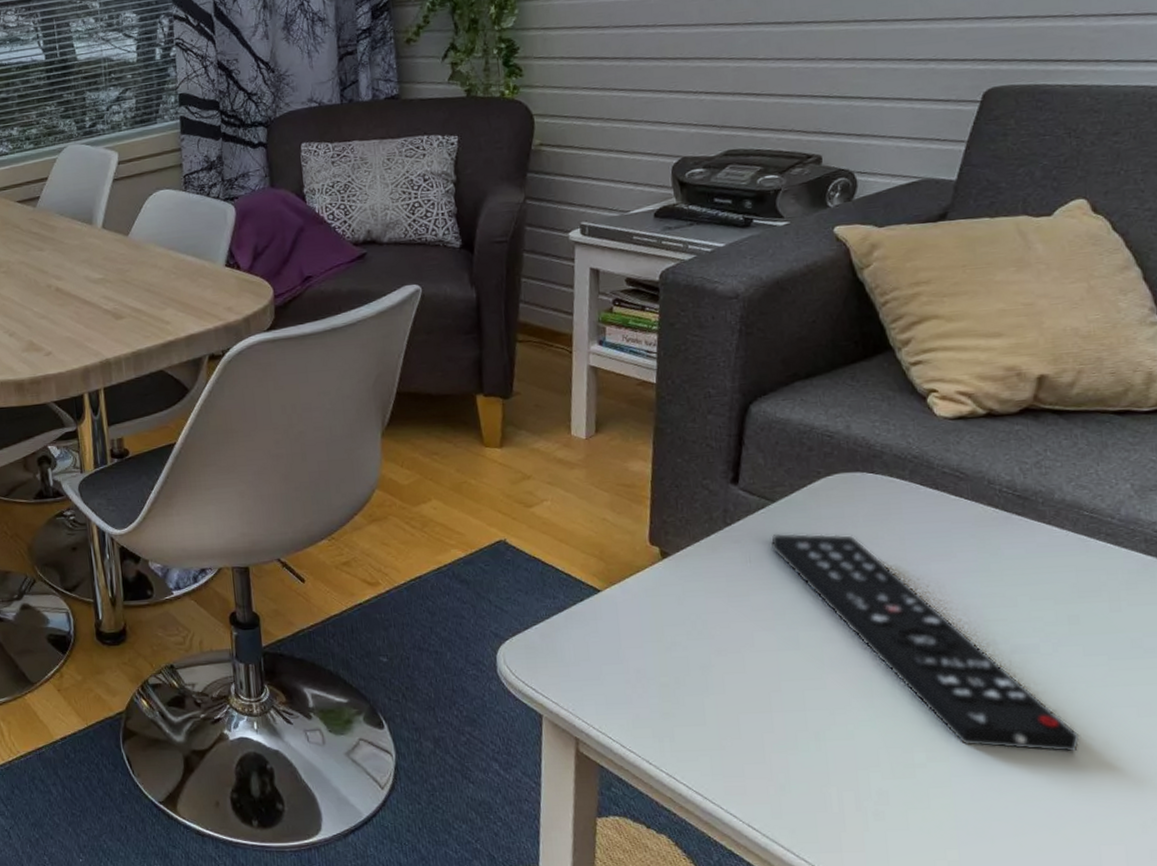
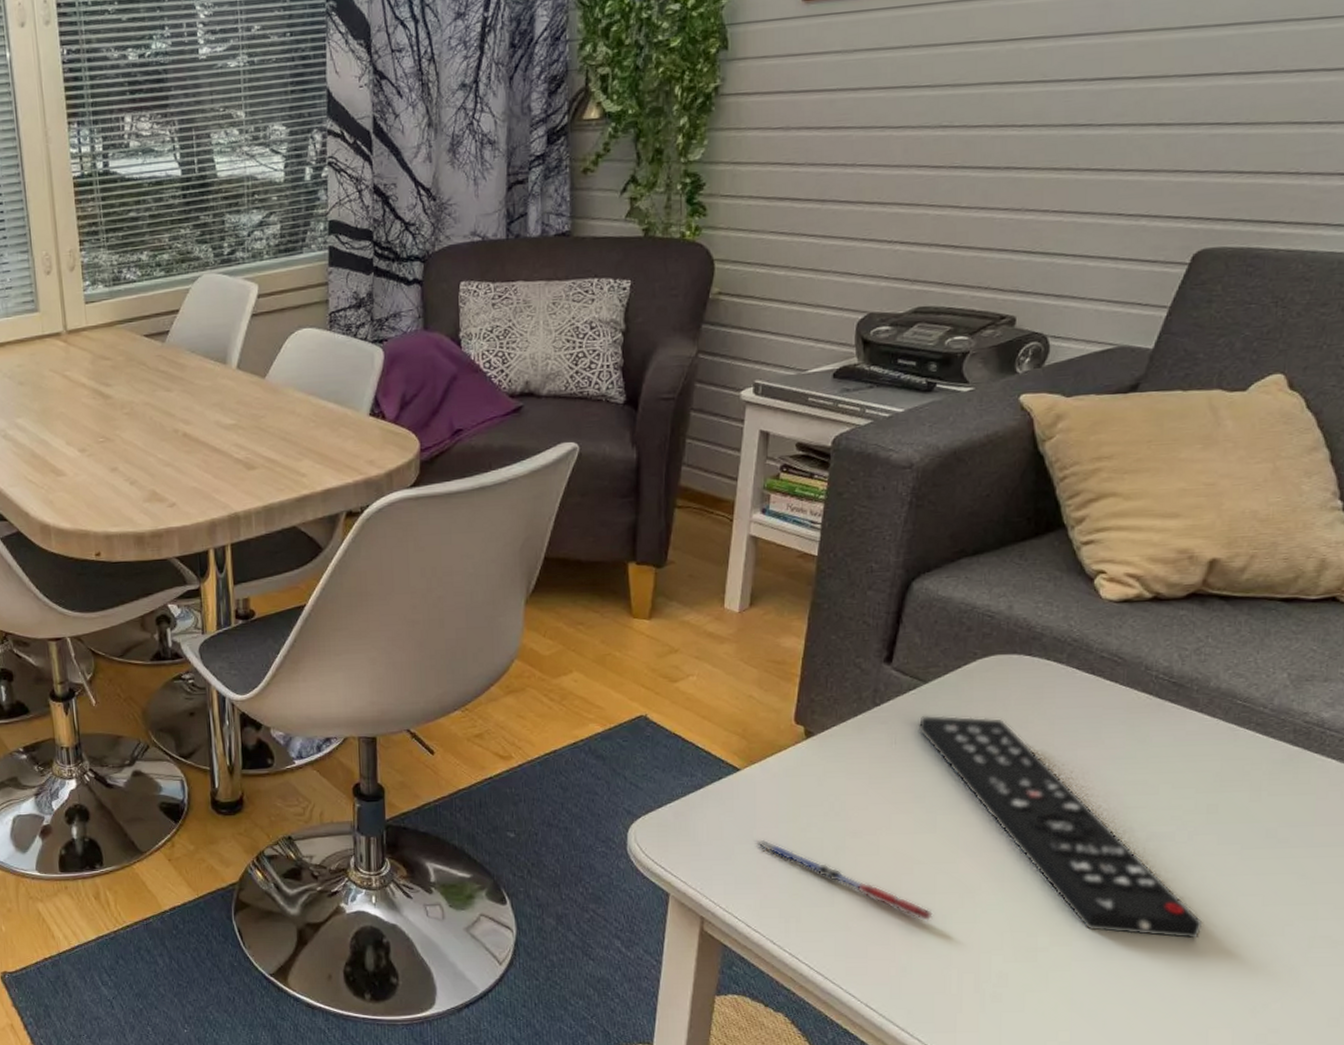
pen: none [625,659,806,739] -> present [758,839,933,921]

